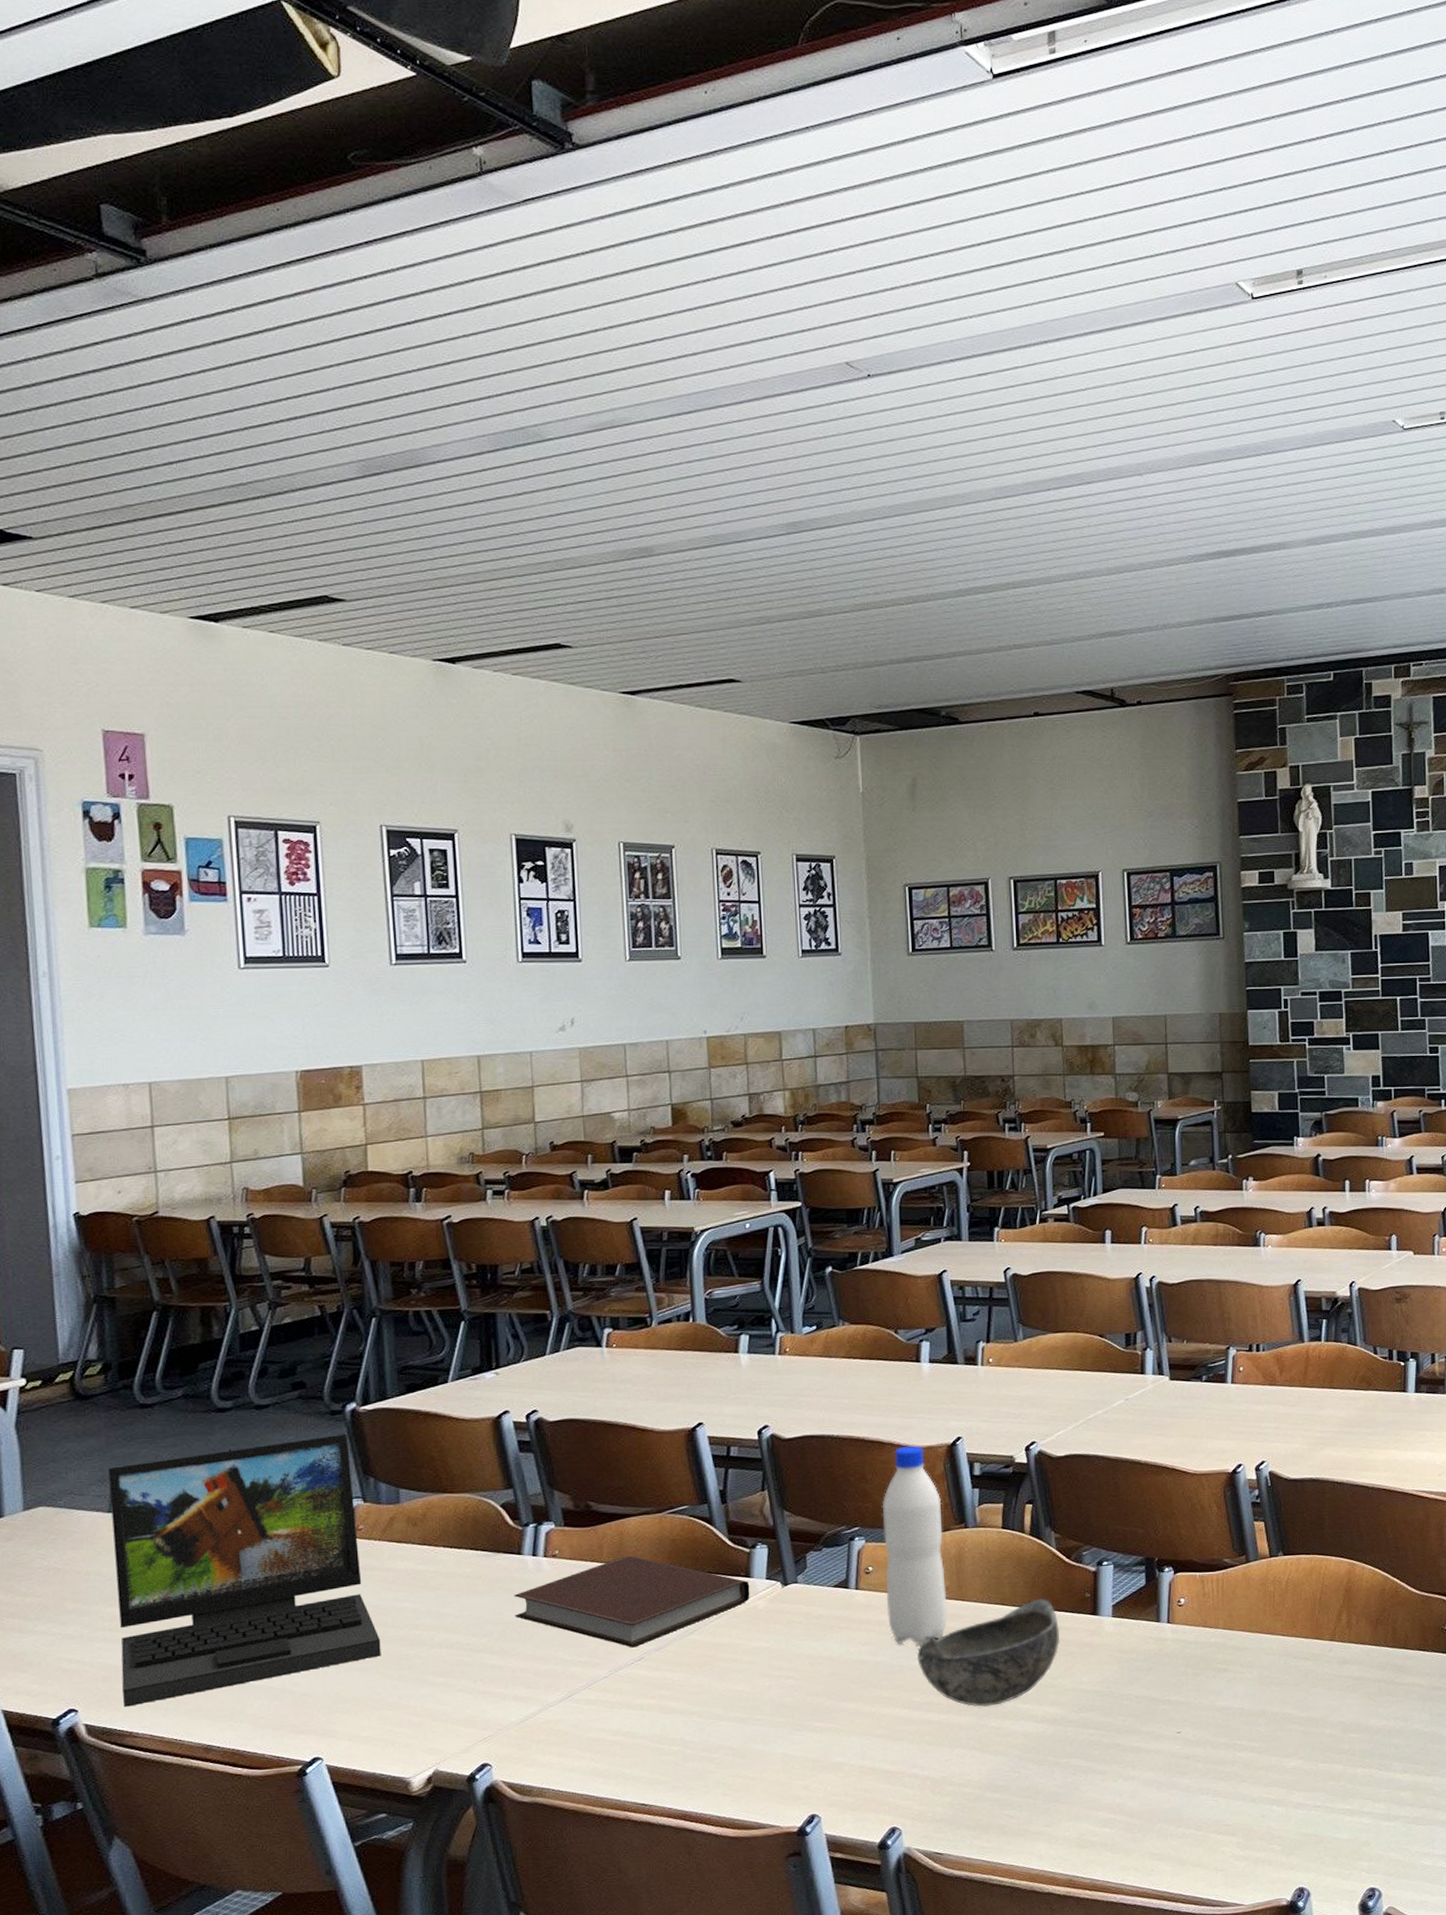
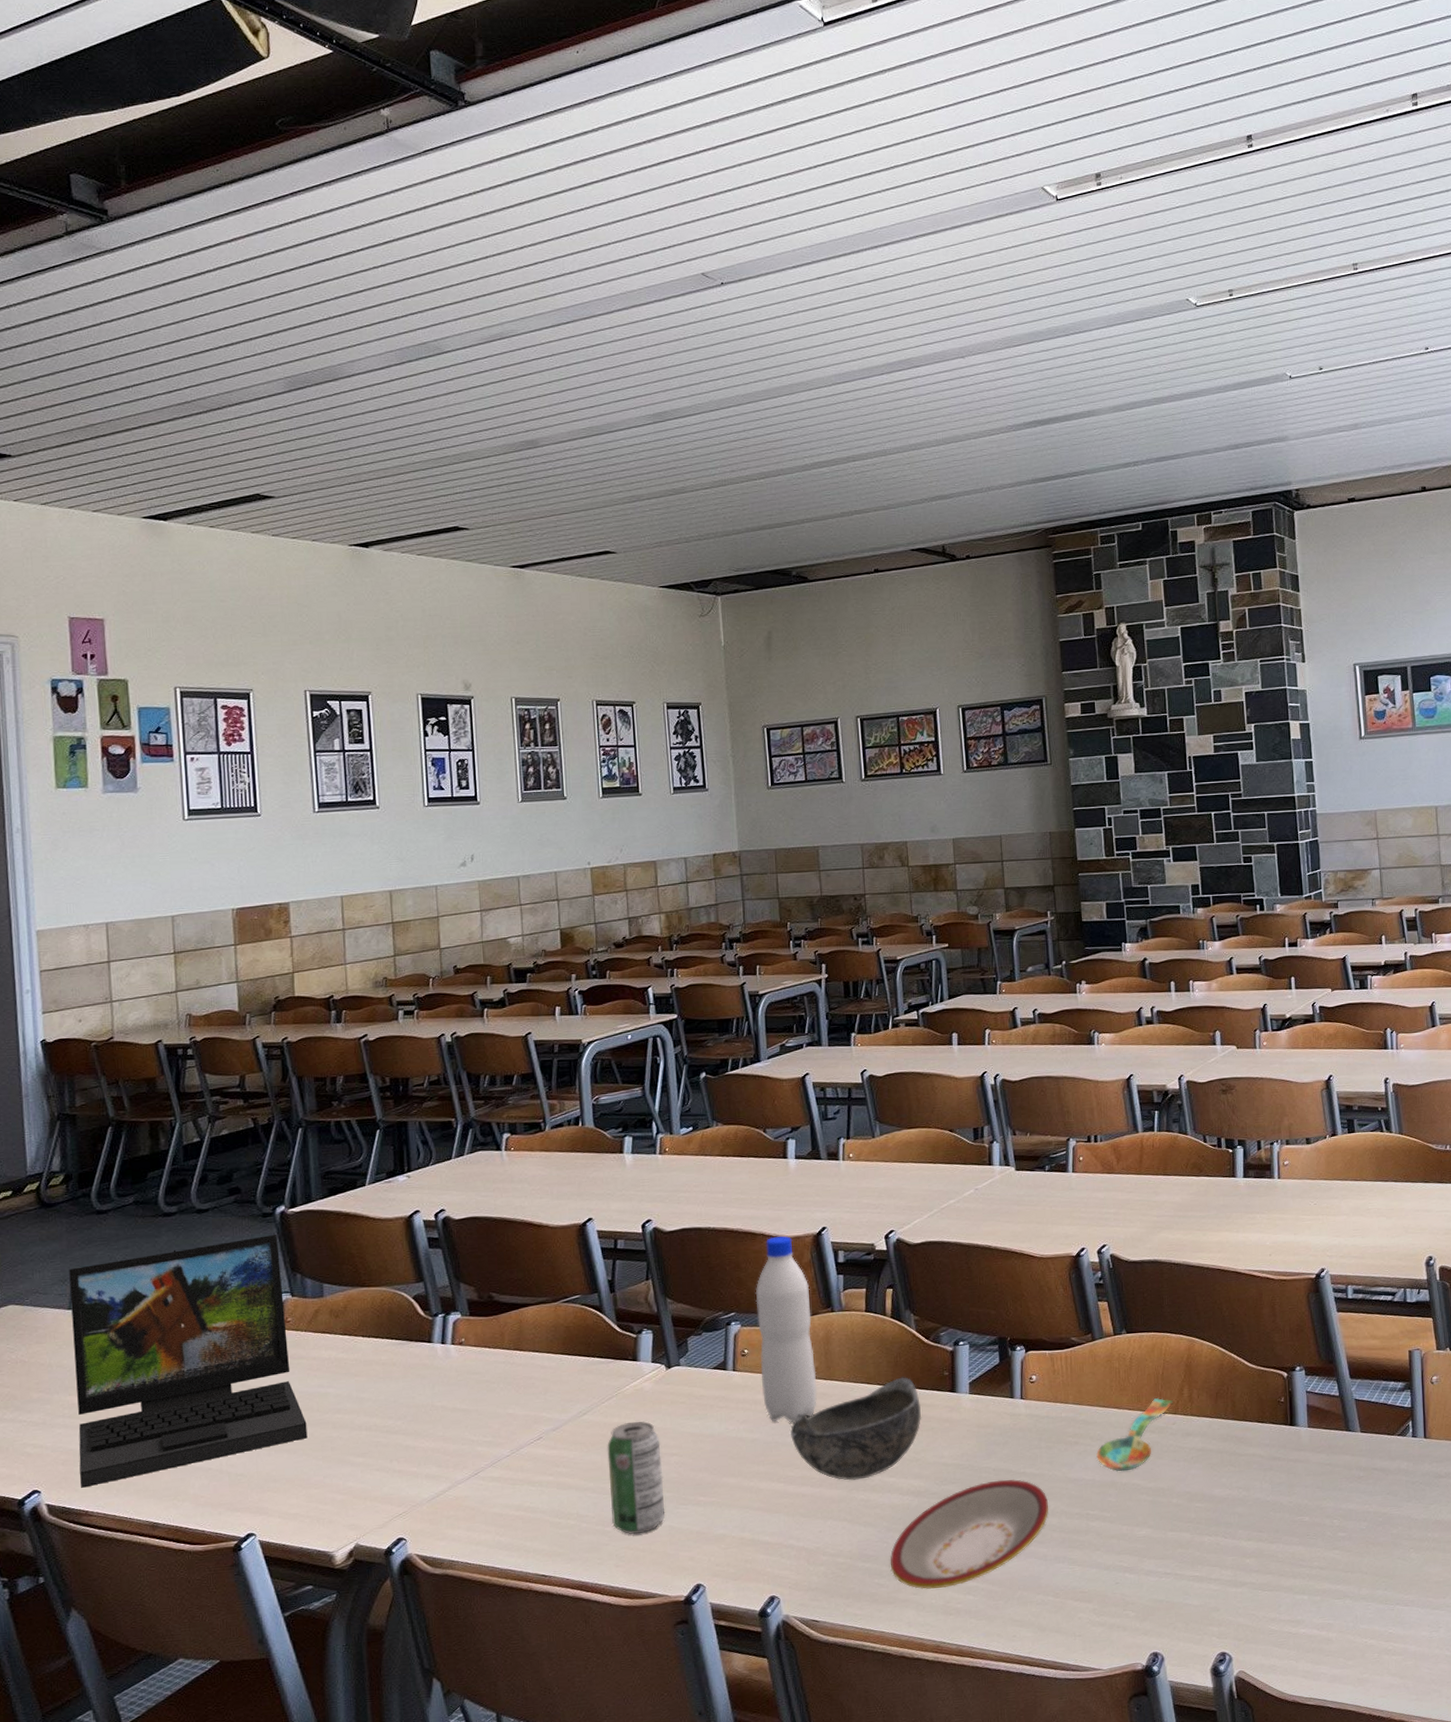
notebook: present [514,1555,750,1648] -> none [425,1342,638,1428]
beverage can: none [715,1642,779,1762] -> present [607,1421,666,1535]
plate: none [1021,1707,1194,1821] -> present [890,1479,1049,1590]
spoon: none [1246,1624,1331,1701] -> present [1096,1398,1174,1472]

